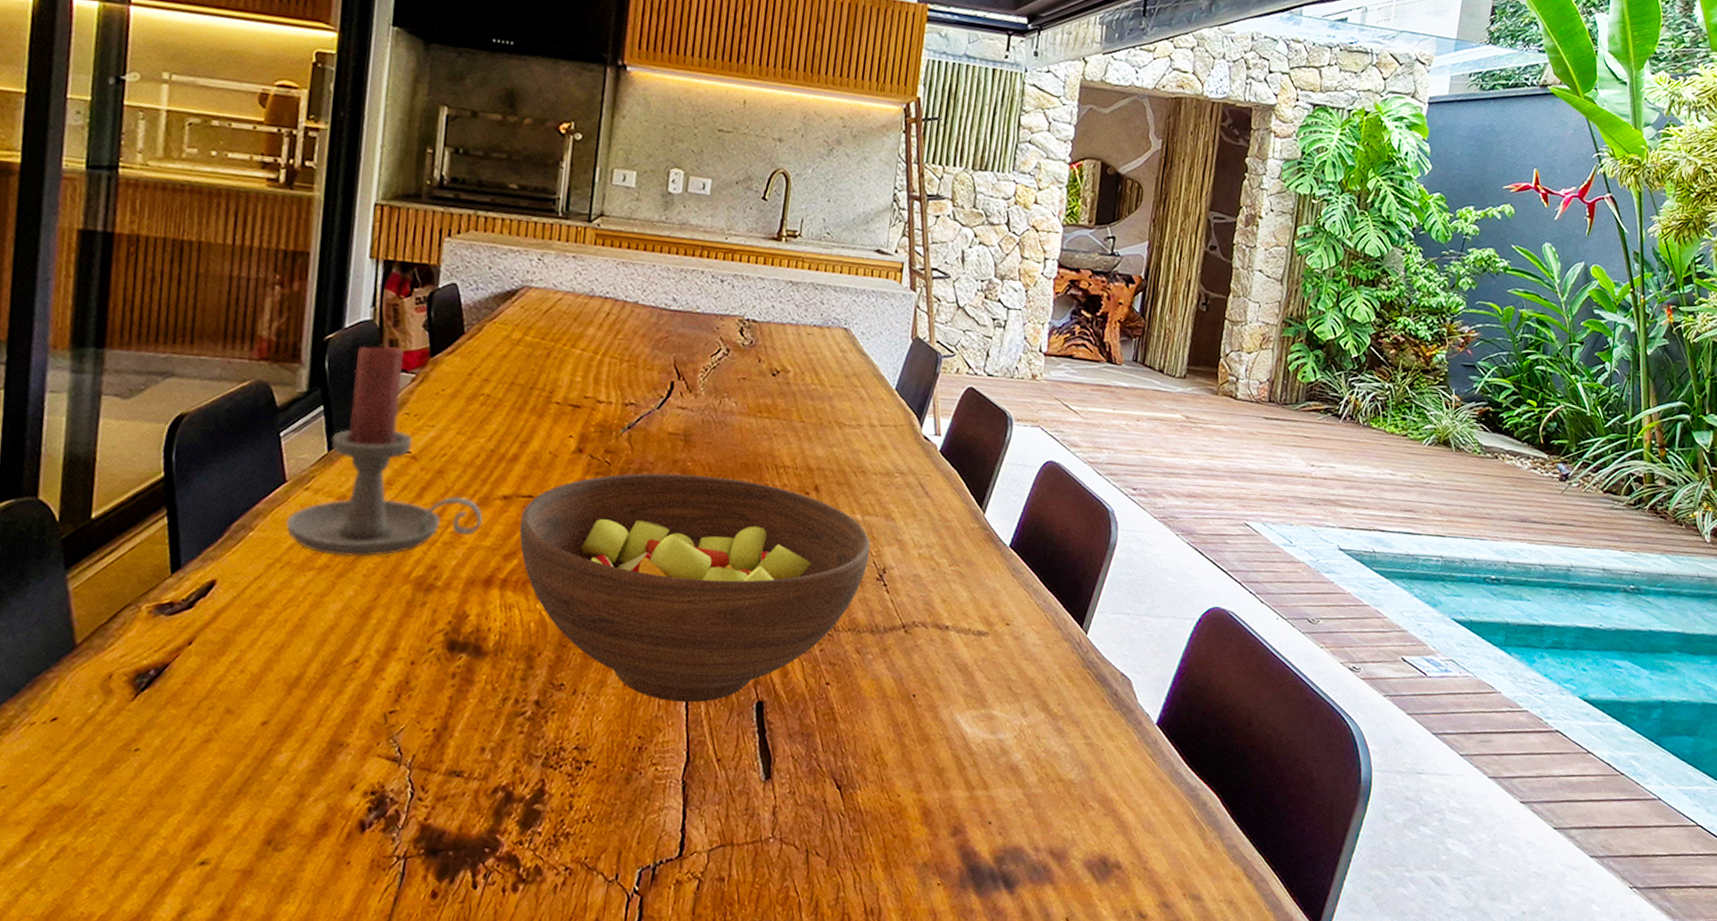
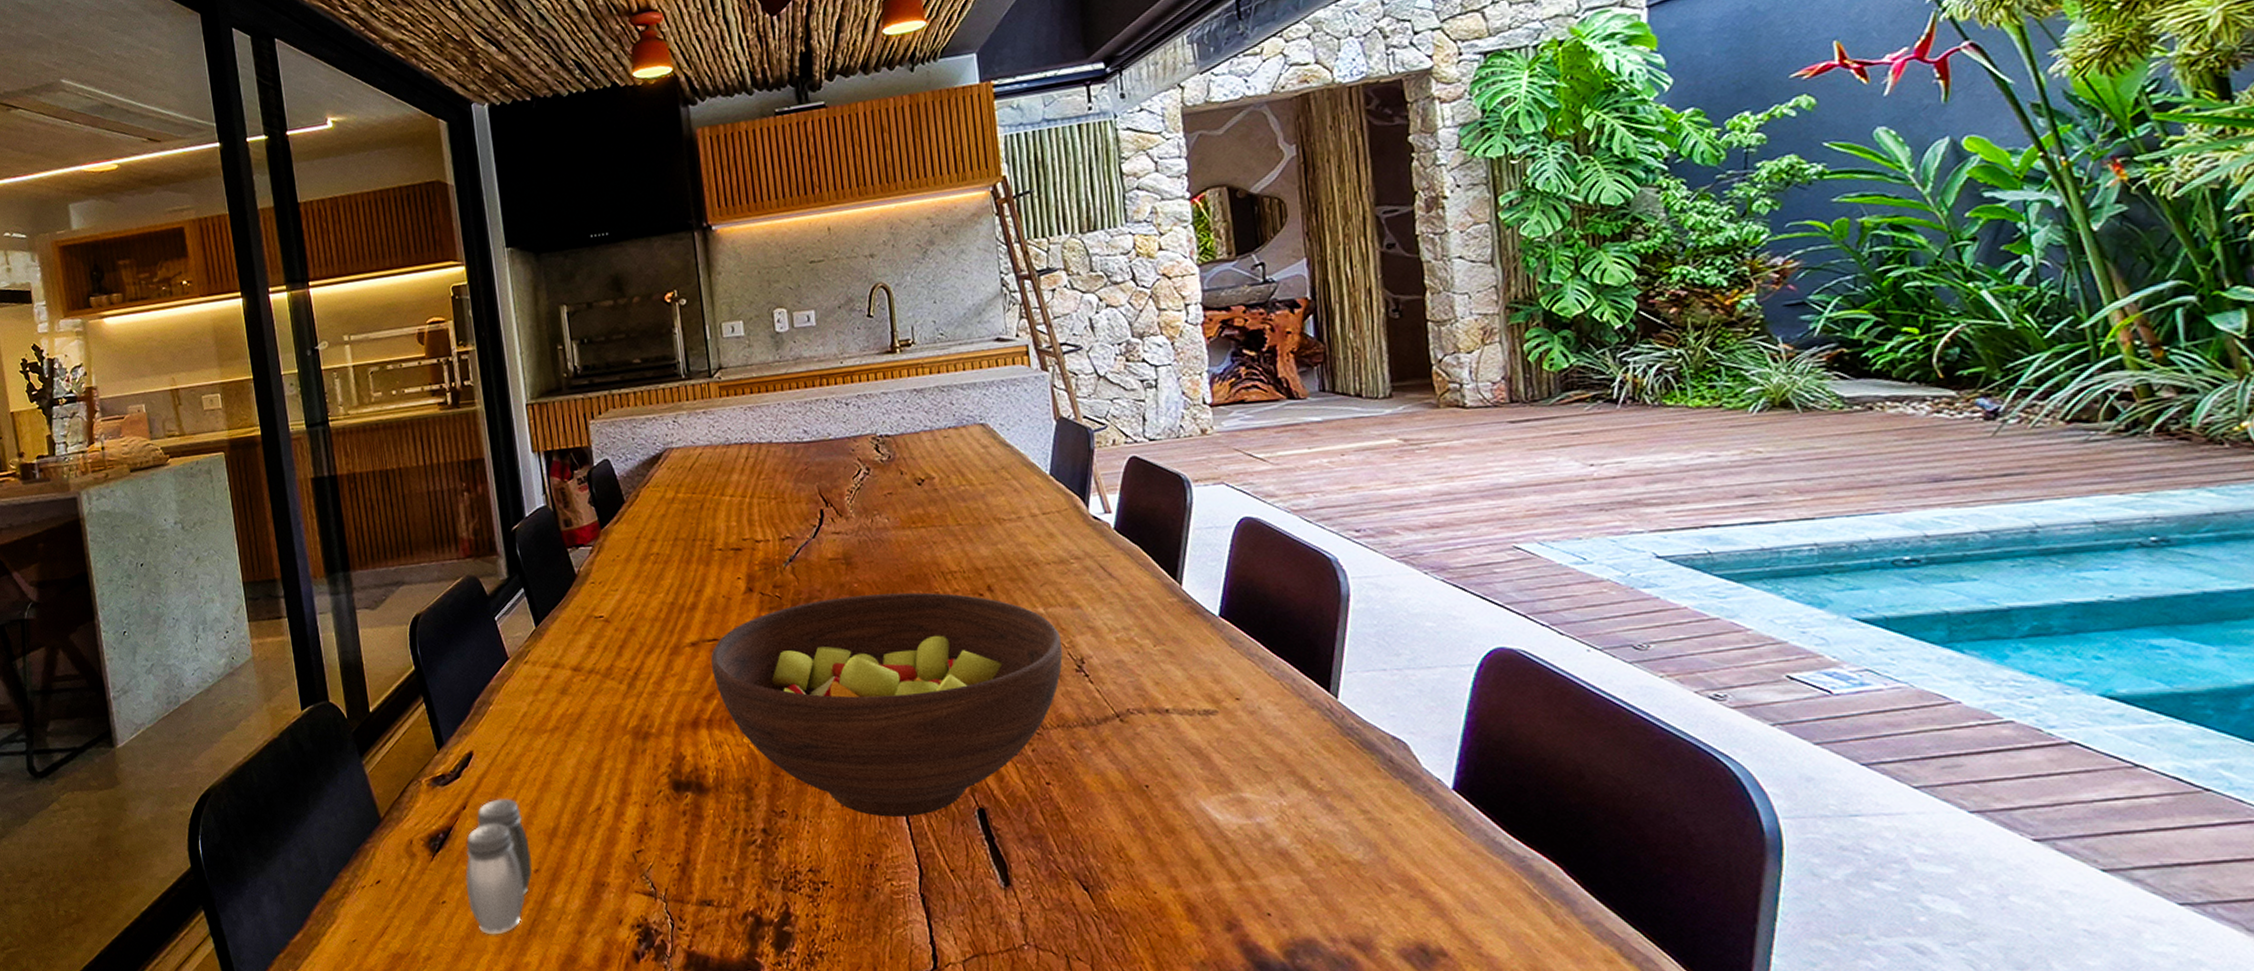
salt and pepper shaker: none [169,637,263,792] -> present [465,798,533,935]
candle holder: present [285,344,483,557] -> none [515,524,678,718]

